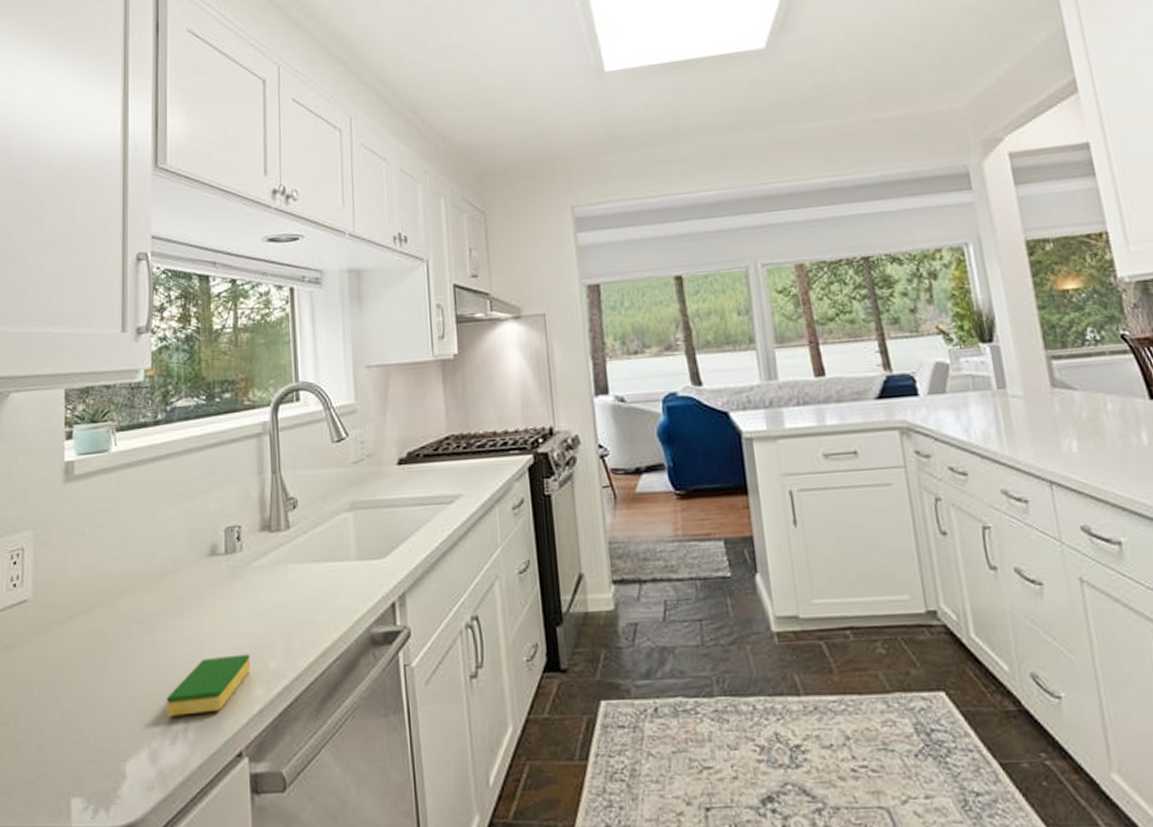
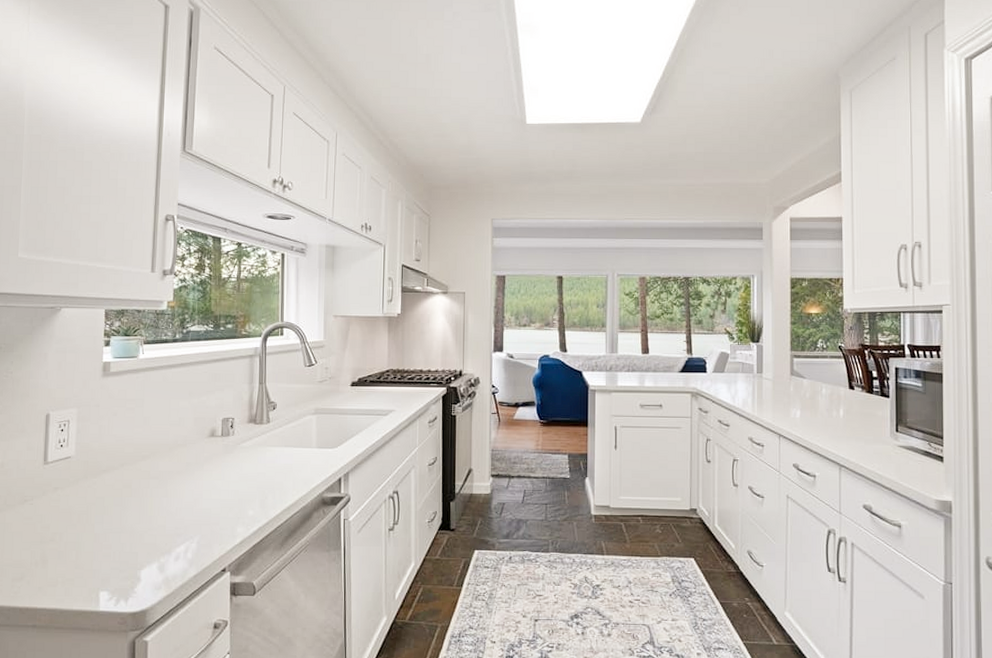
dish sponge: present [166,654,251,717] -> none [172,504,236,542]

